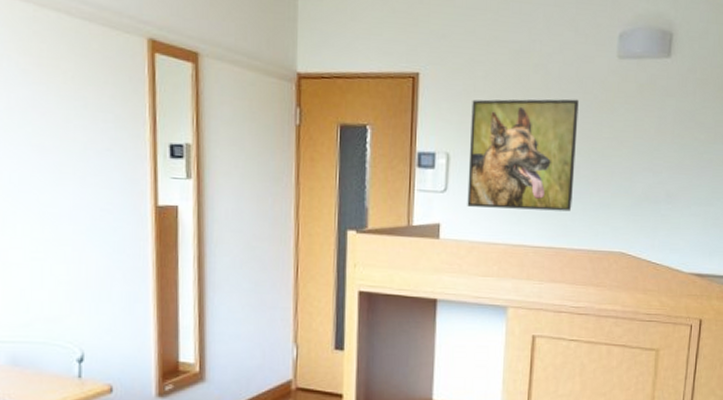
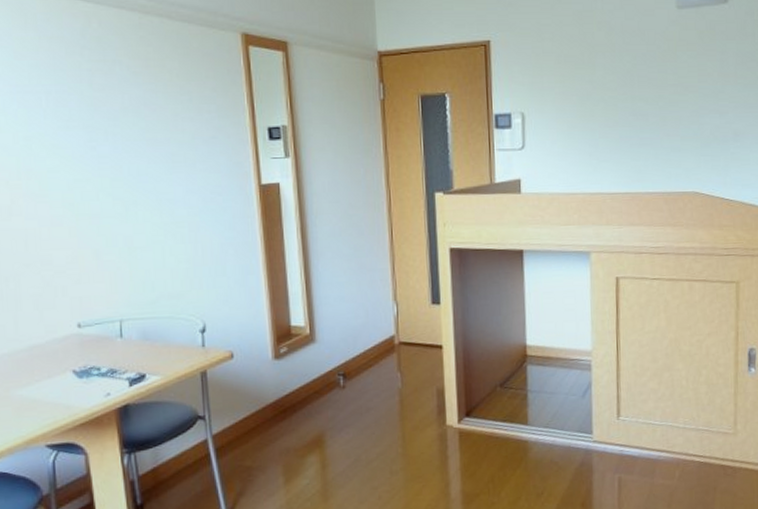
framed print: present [467,99,579,212] -> none [541,51,644,161]

